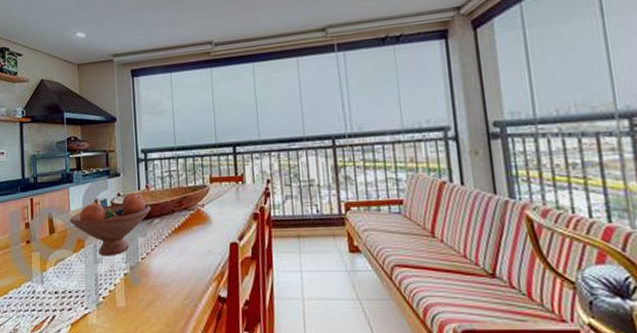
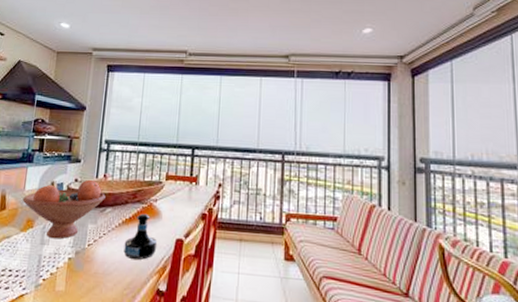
tequila bottle: none [177,220,212,268] -> present [124,213,158,260]

